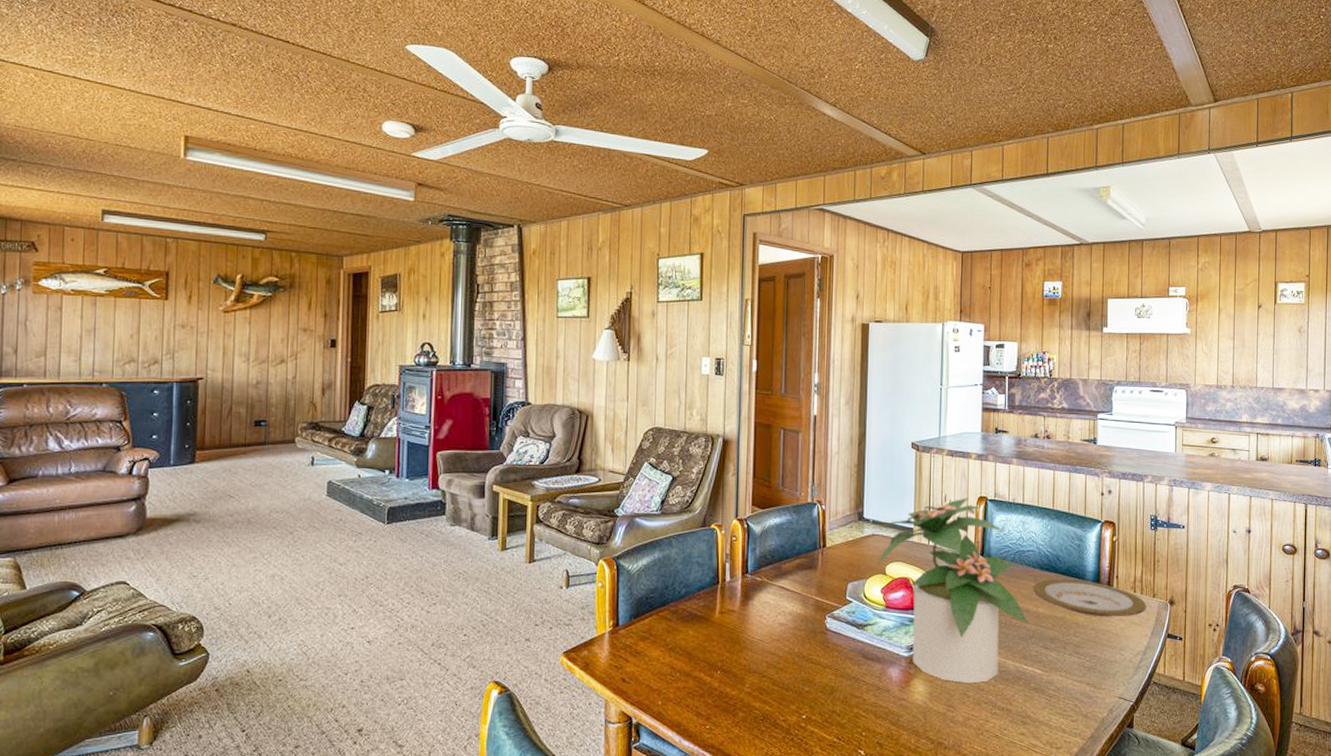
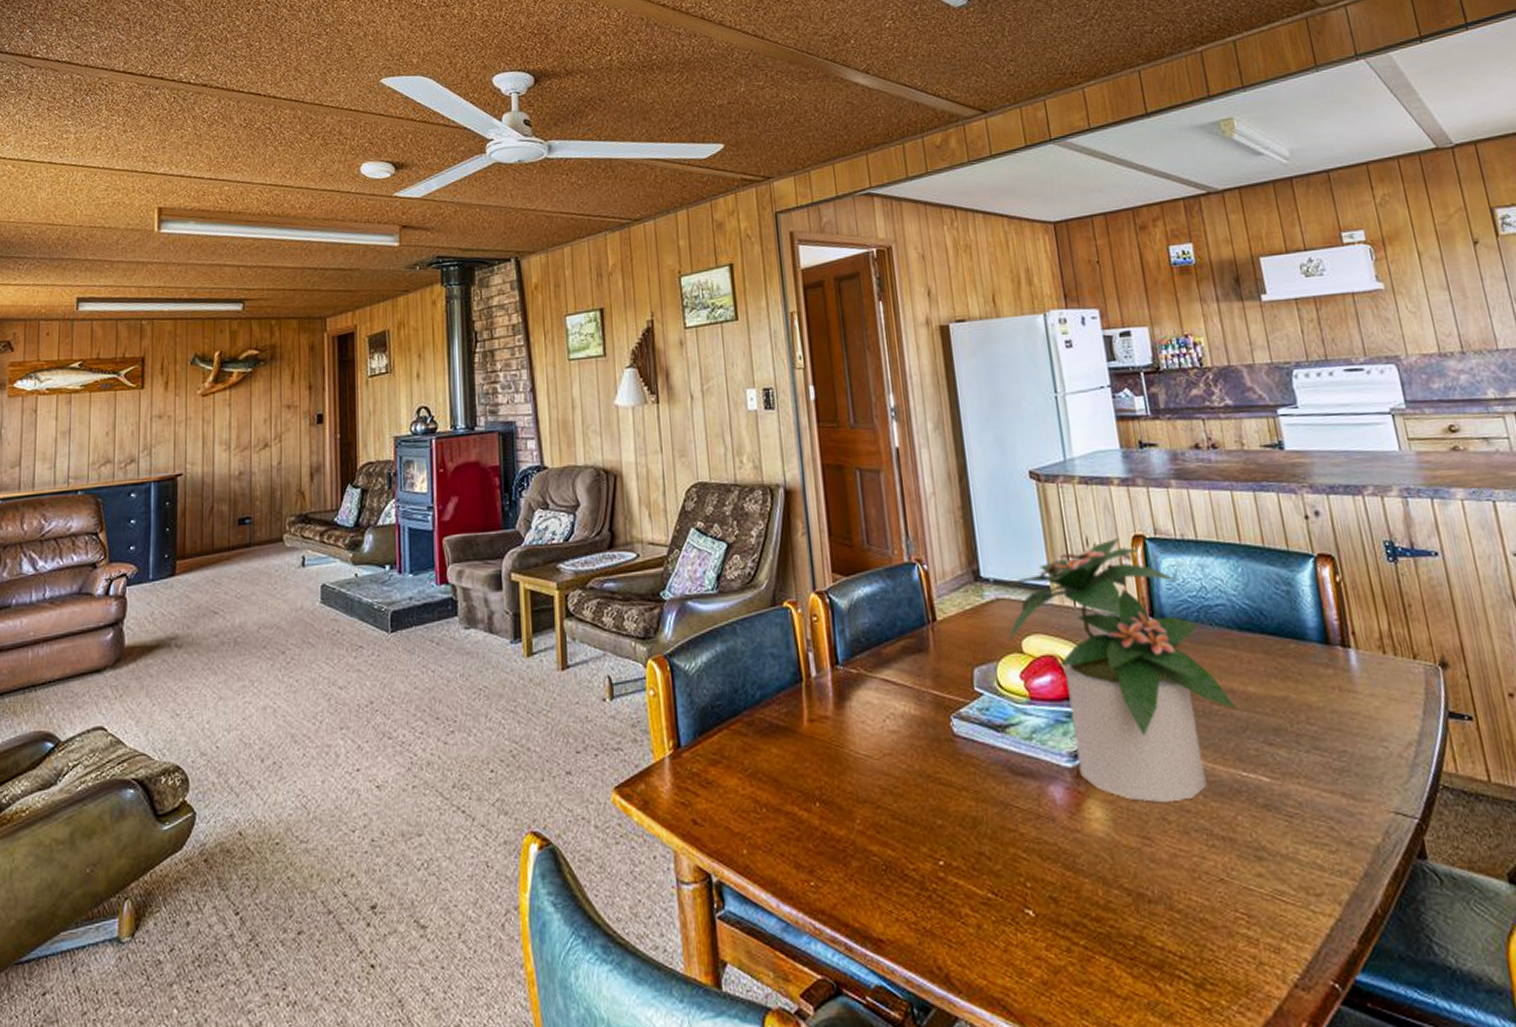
plate: present [1033,579,1147,616] -> none [1233,640,1408,693]

